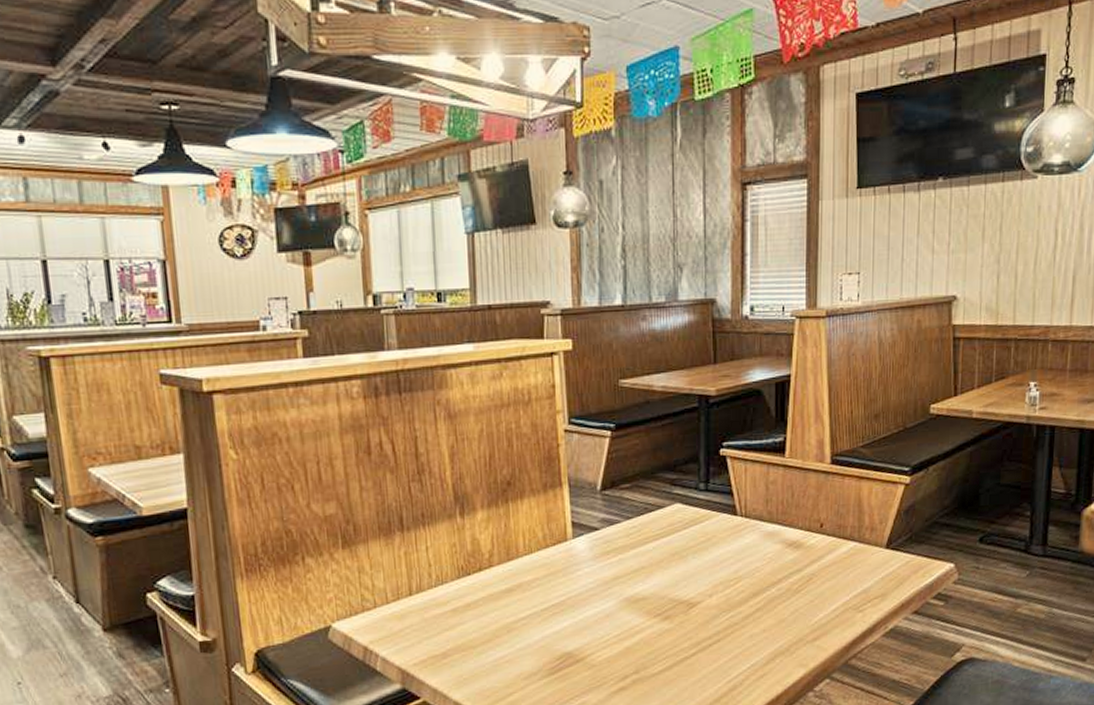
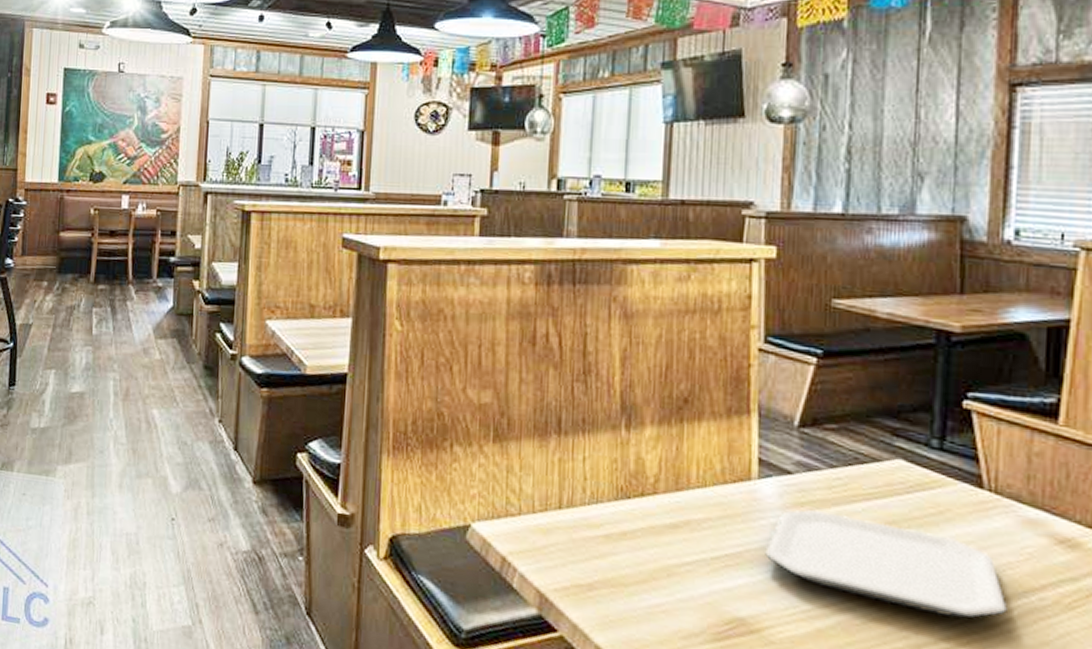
plate: none [583,554,757,617] -> present [765,510,1007,618]

